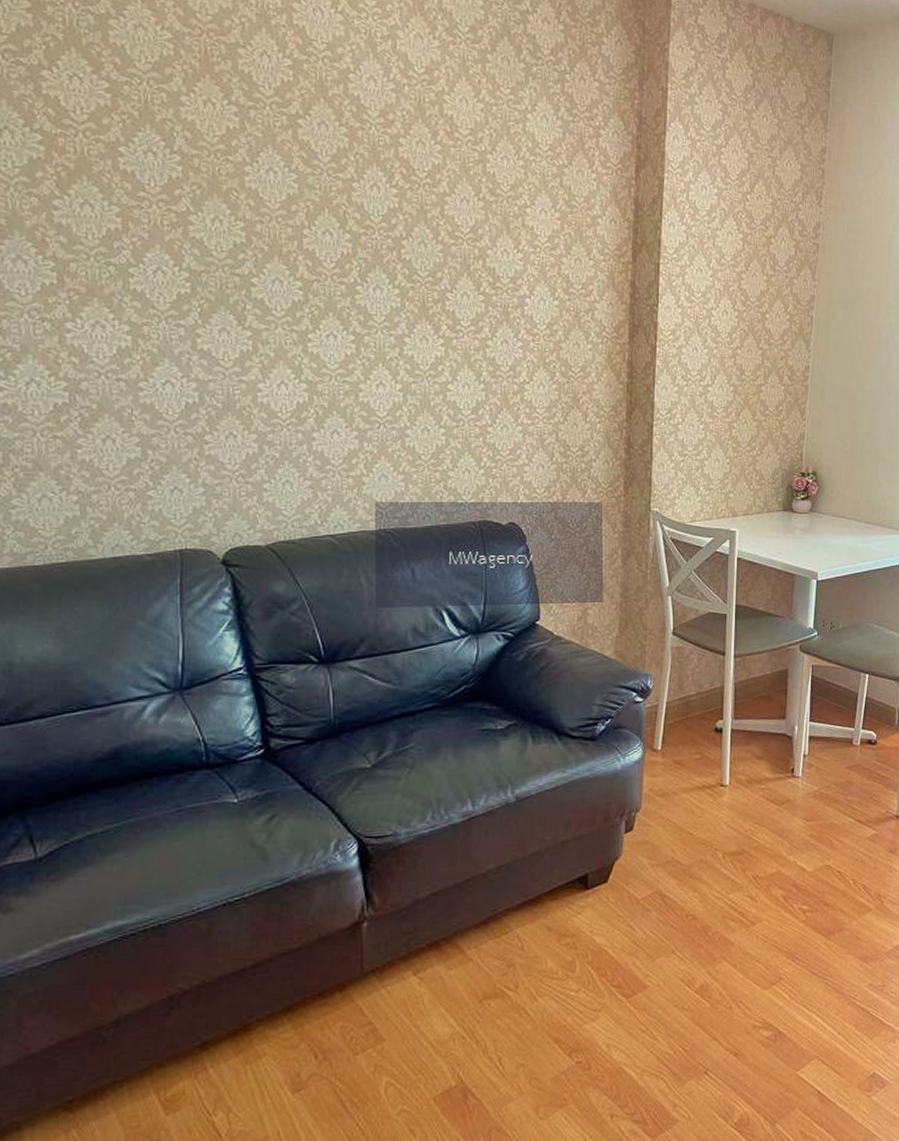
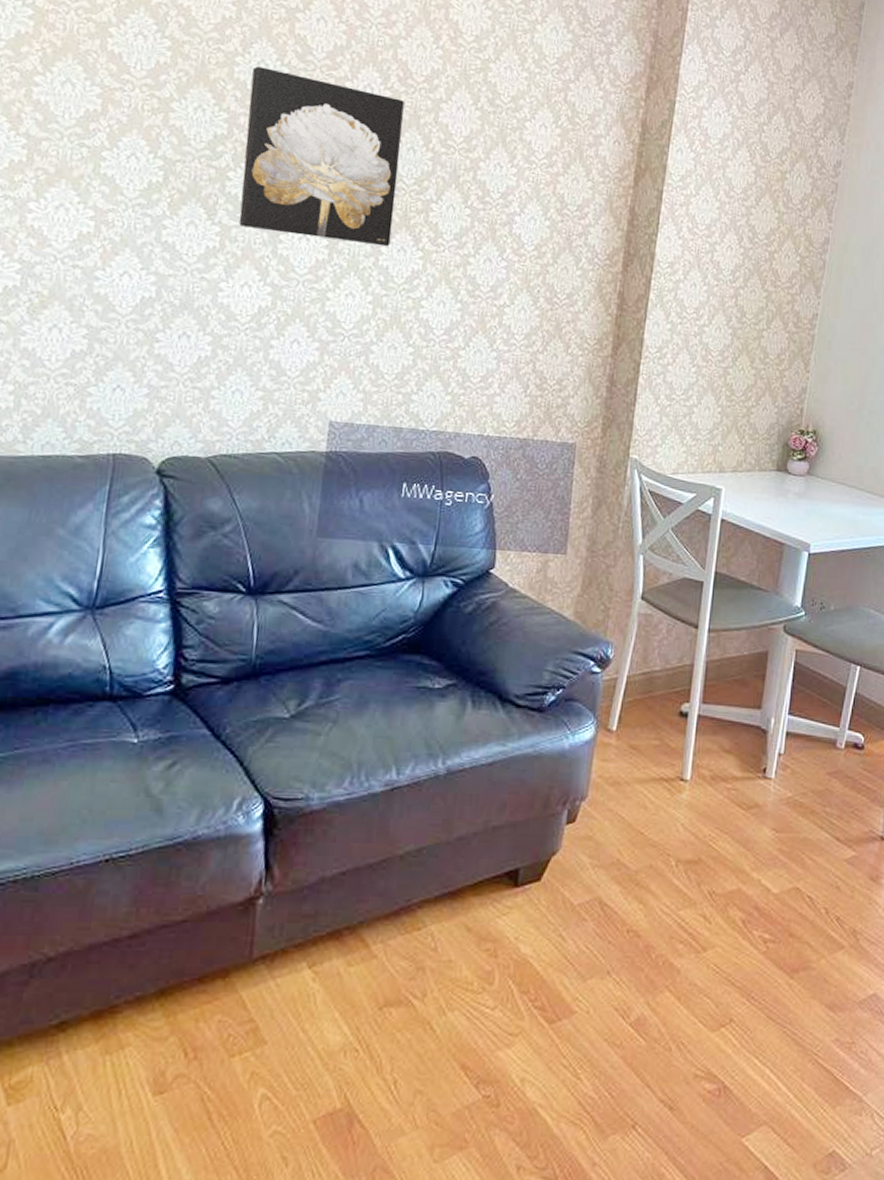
wall art: none [261,174,412,337] -> present [238,66,404,247]

